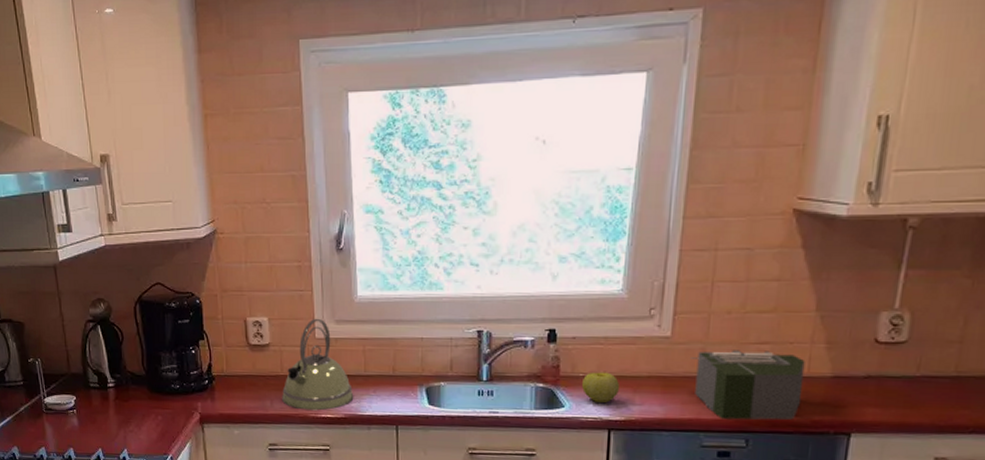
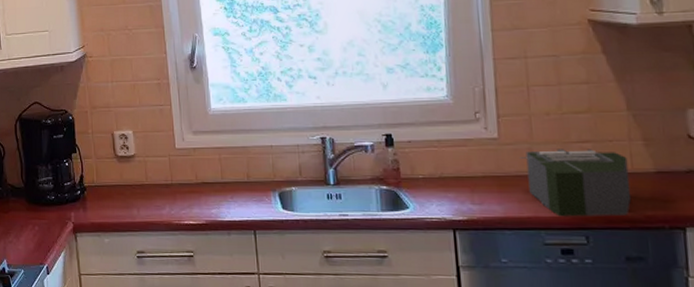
kettle: present [282,318,354,411] -> none [147,130,213,218]
apple: present [582,372,619,404] -> none [423,173,458,204]

